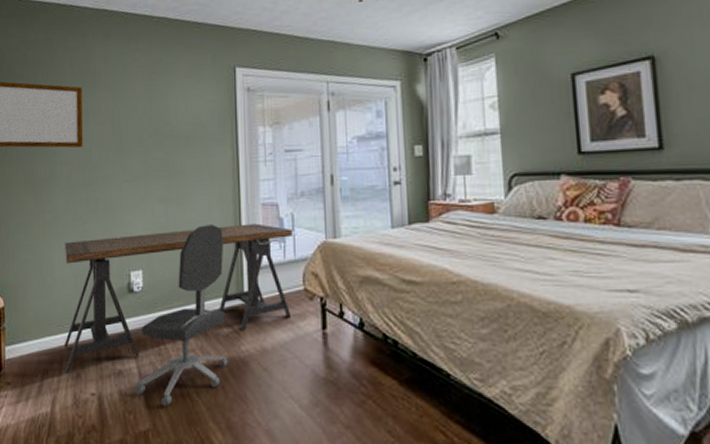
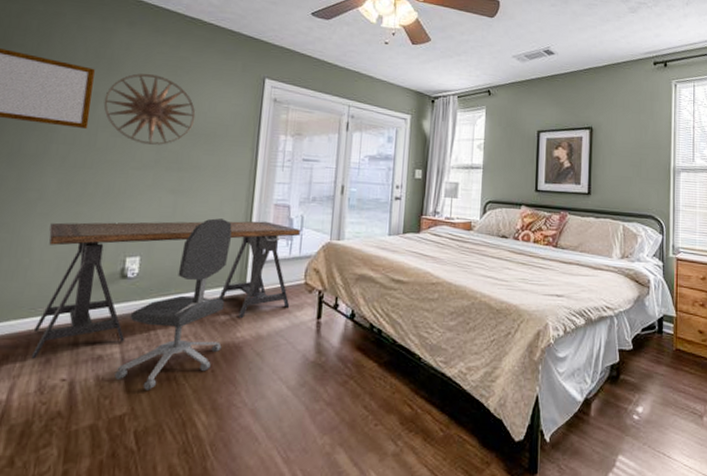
wall art: none [93,83,174,155] -> present [103,73,196,145]

